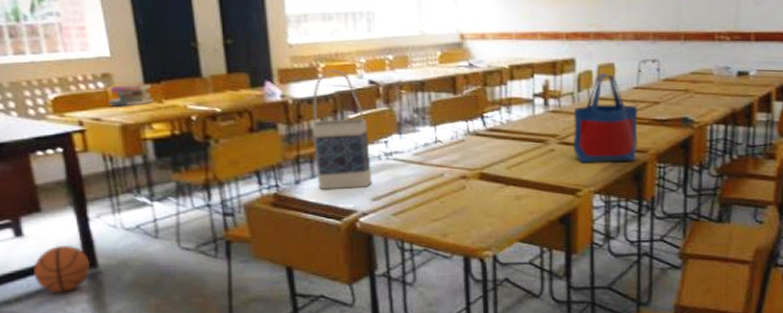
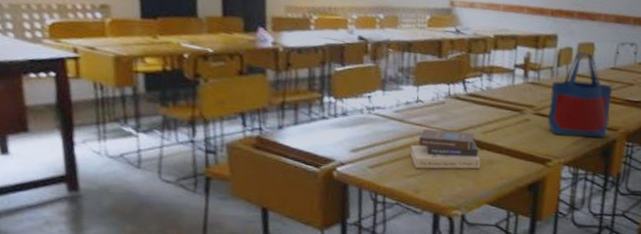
basketball: present [34,245,90,293] -> none [15,166,72,213]
books: present [107,83,154,107] -> none [103,16,149,40]
bag: present [311,69,372,190] -> none [299,22,353,139]
books: none [434,169,508,212] -> present [410,129,481,169]

